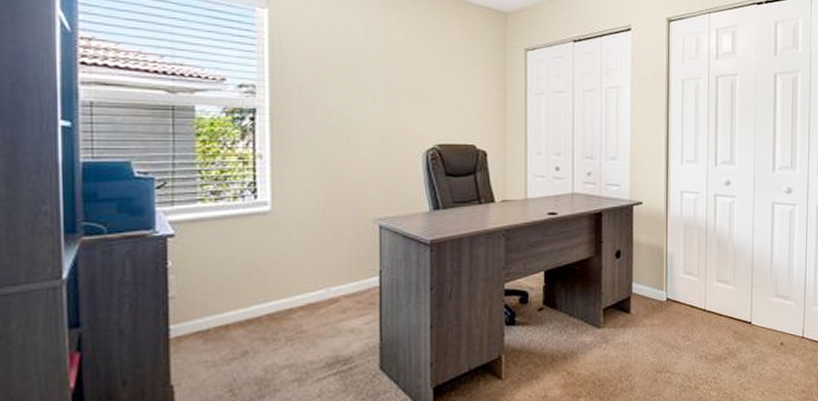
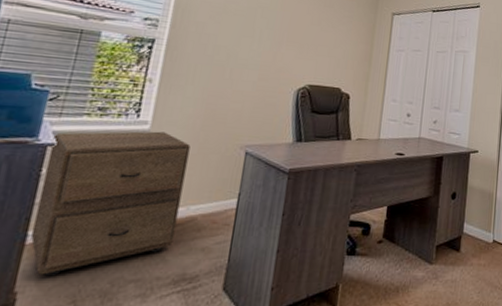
filing cabinet: none [170,211,319,369] -> present [30,131,191,277]

